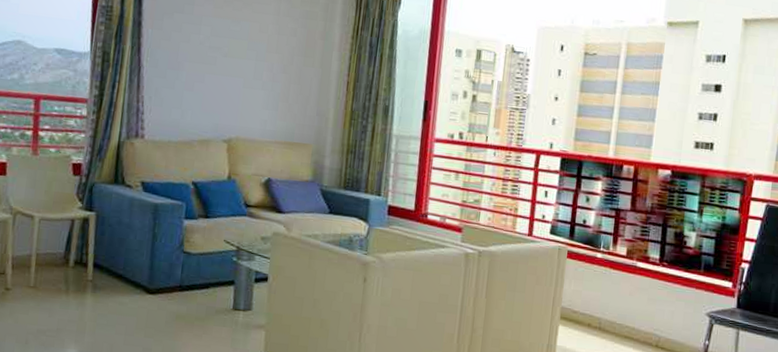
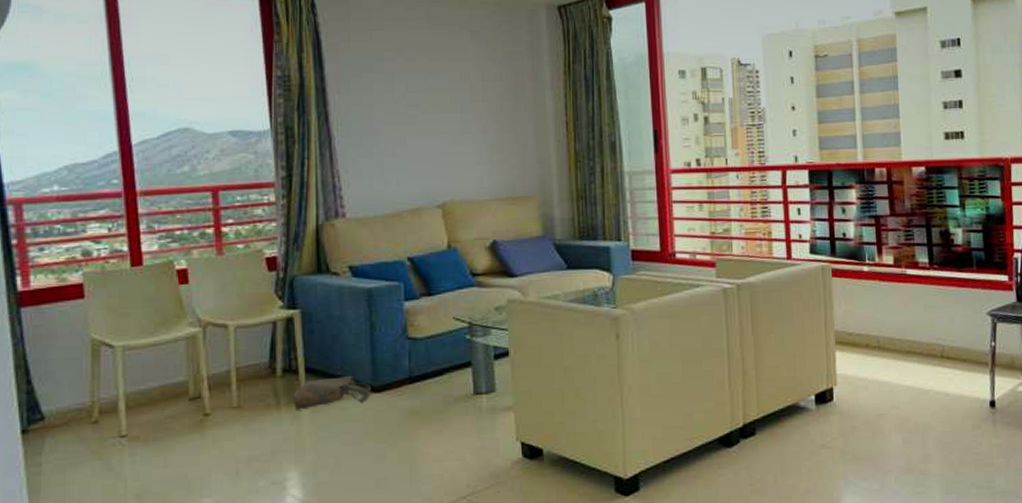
tote bag: none [80,274,147,301] -> present [293,375,372,410]

